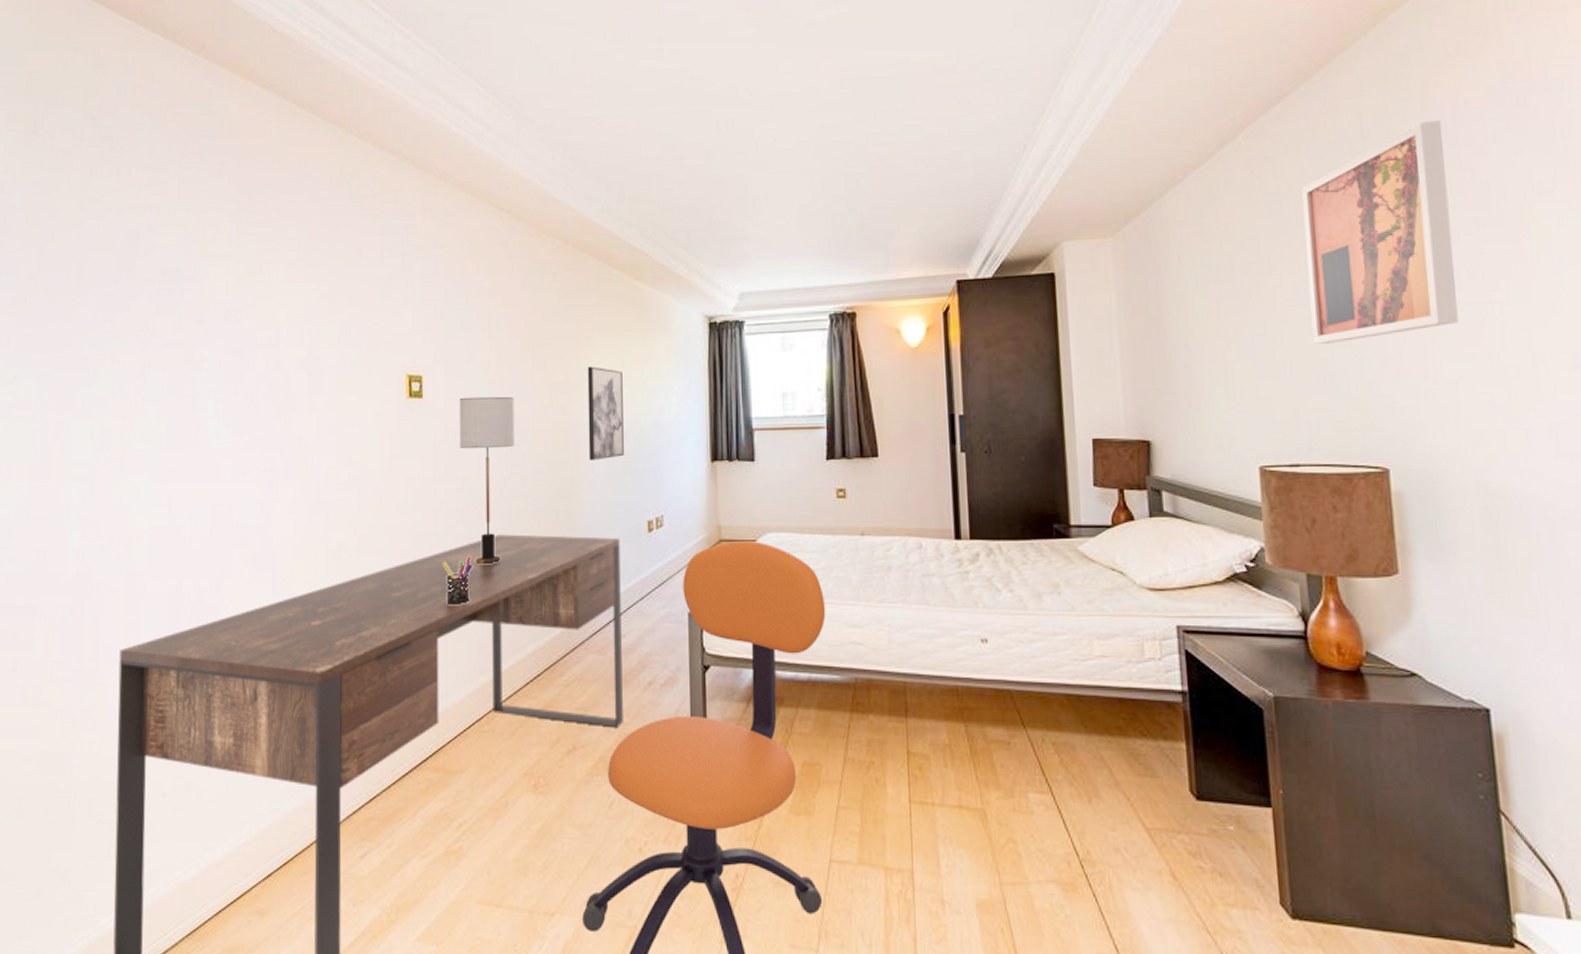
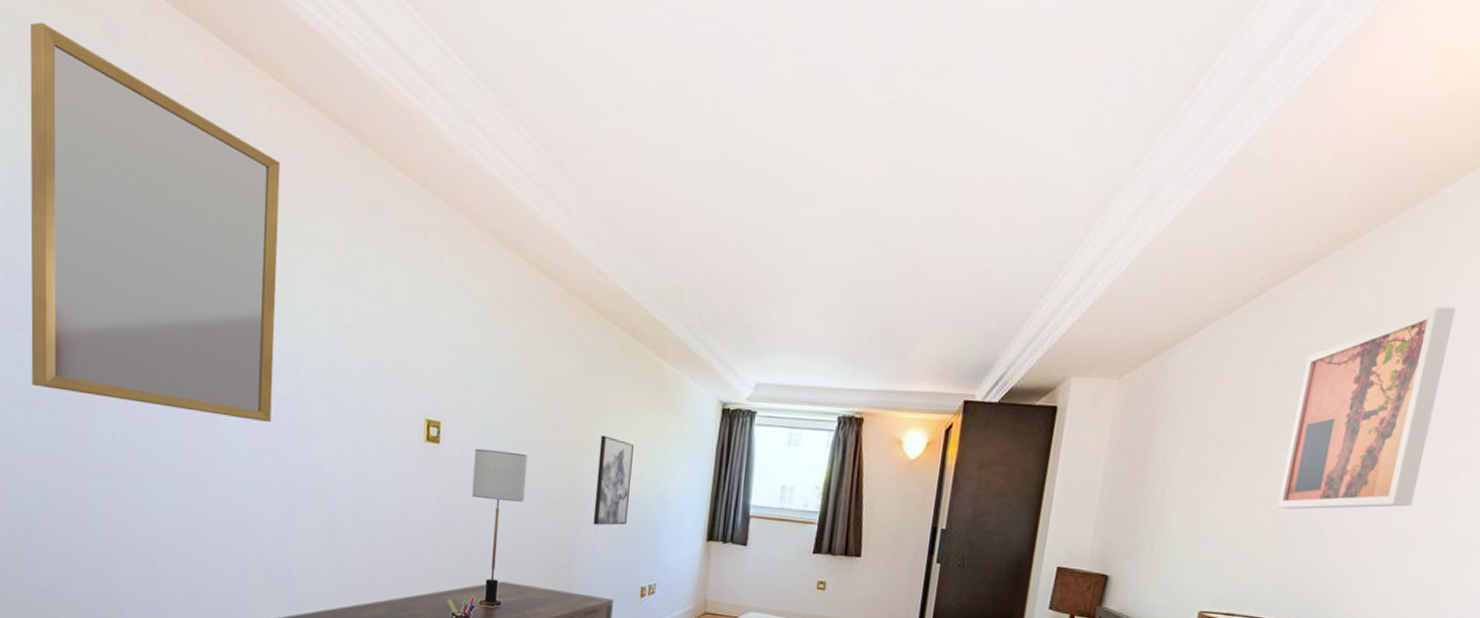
home mirror: none [11,62,253,401] -> present [30,22,281,422]

